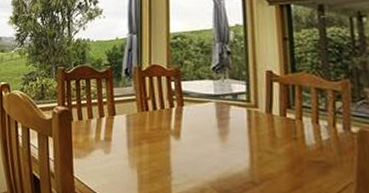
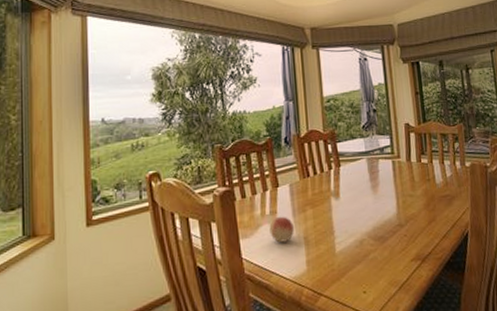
fruit: none [102,144,127,171] -> present [269,216,294,243]

